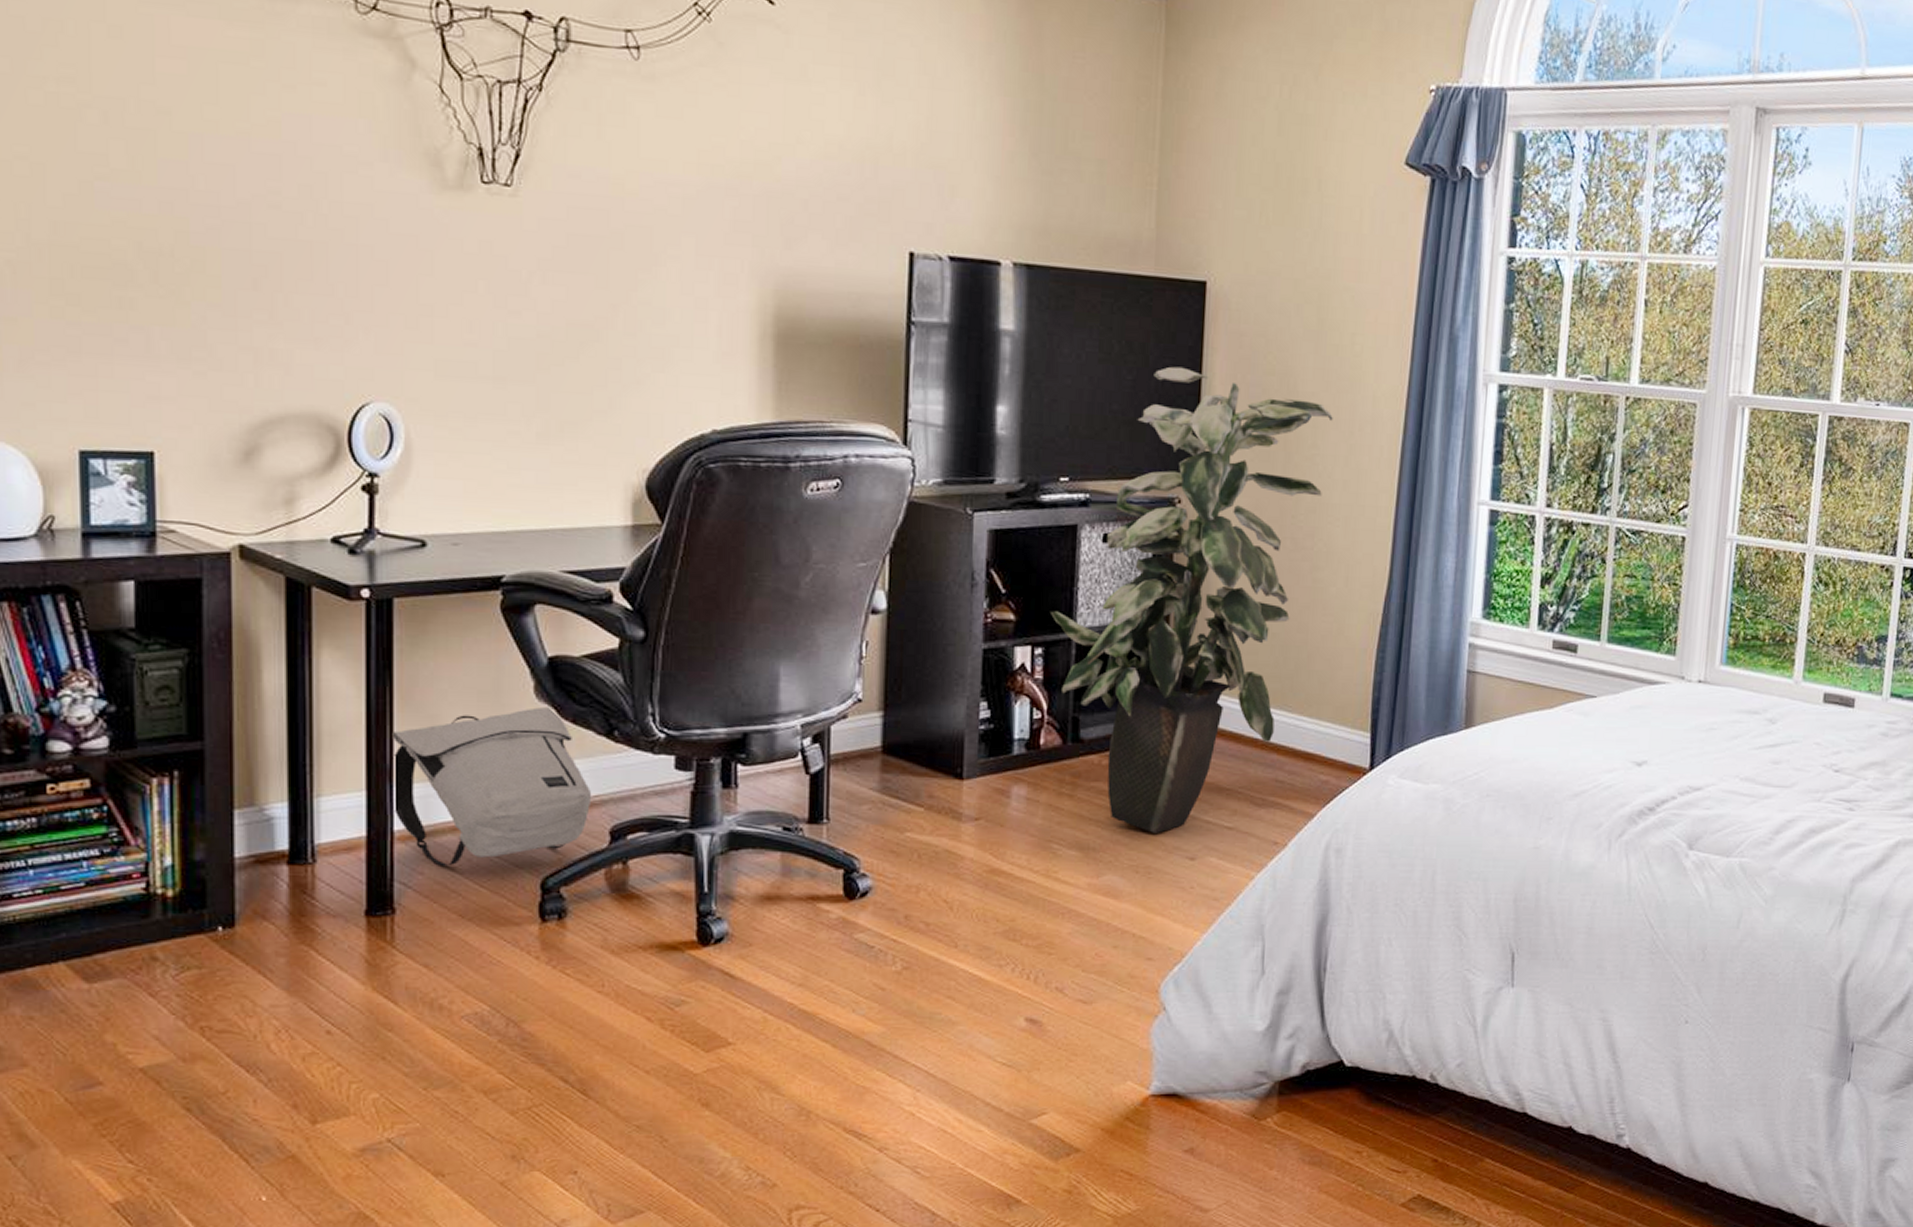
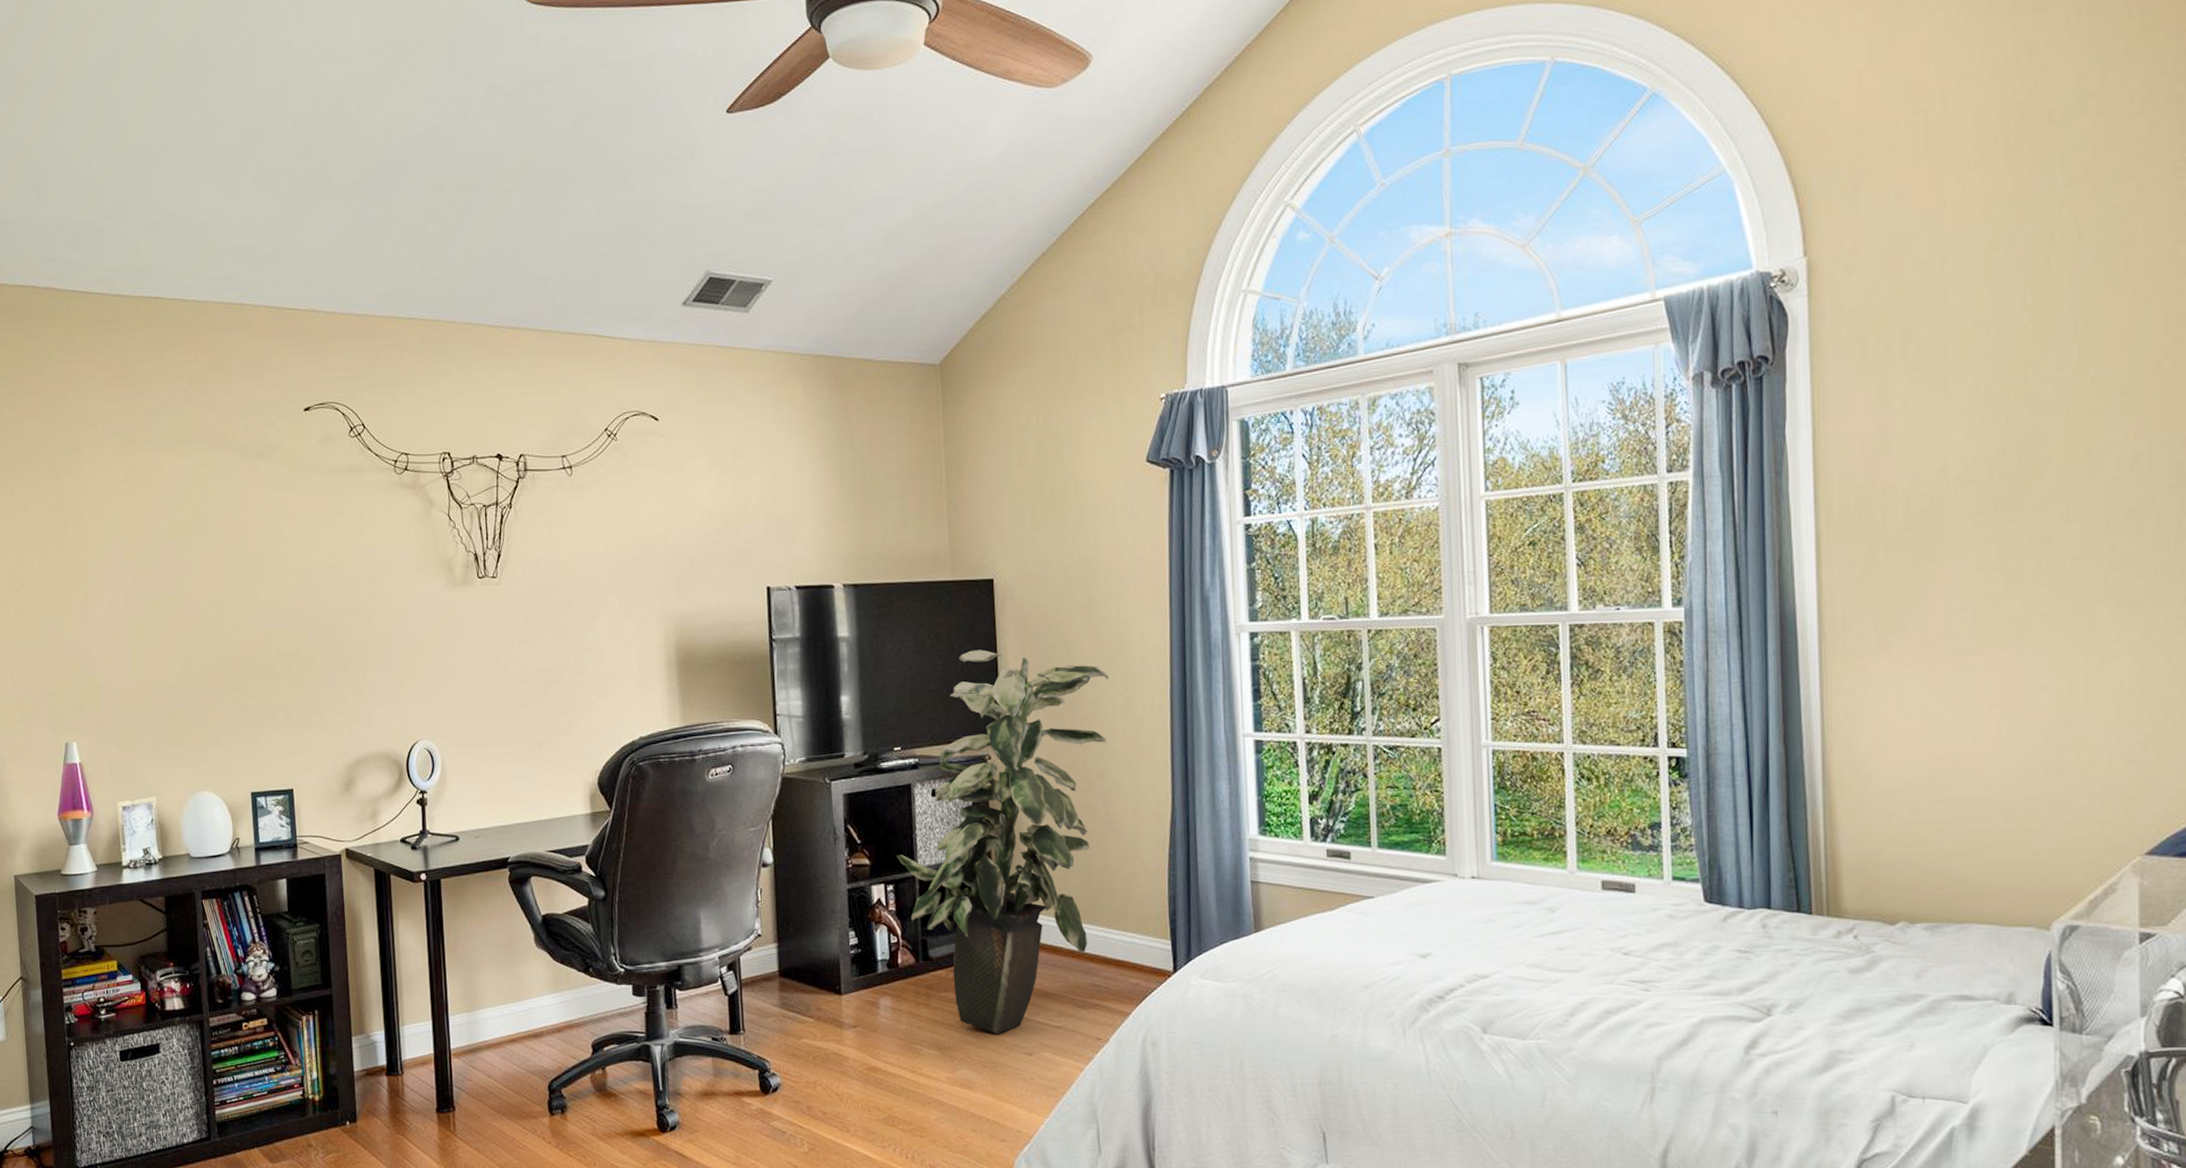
backpack: present [392,707,592,866] -> none [445,953,578,1075]

